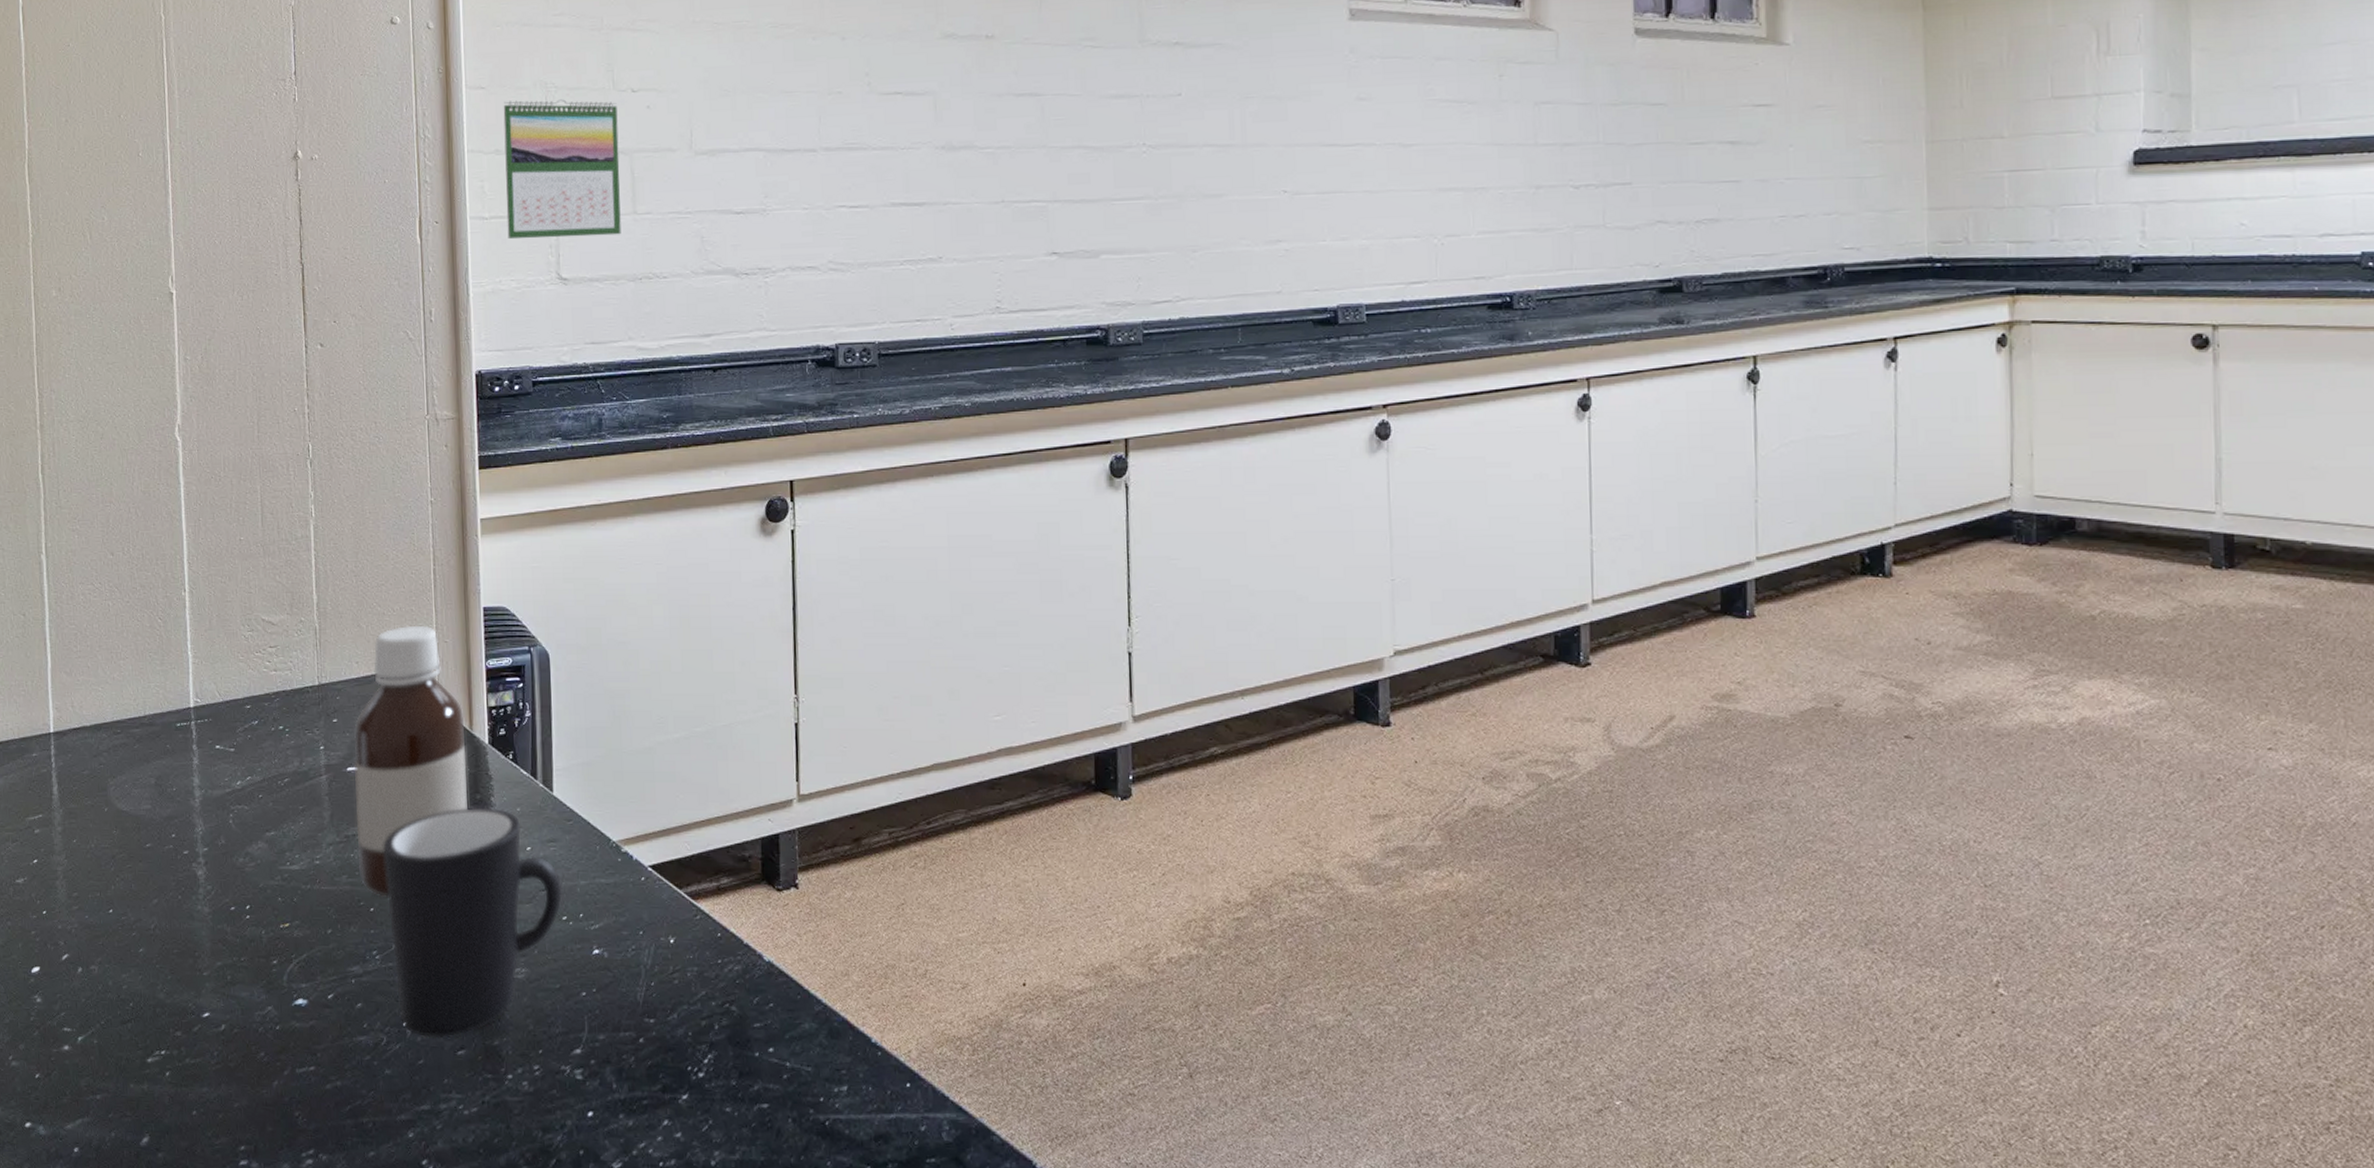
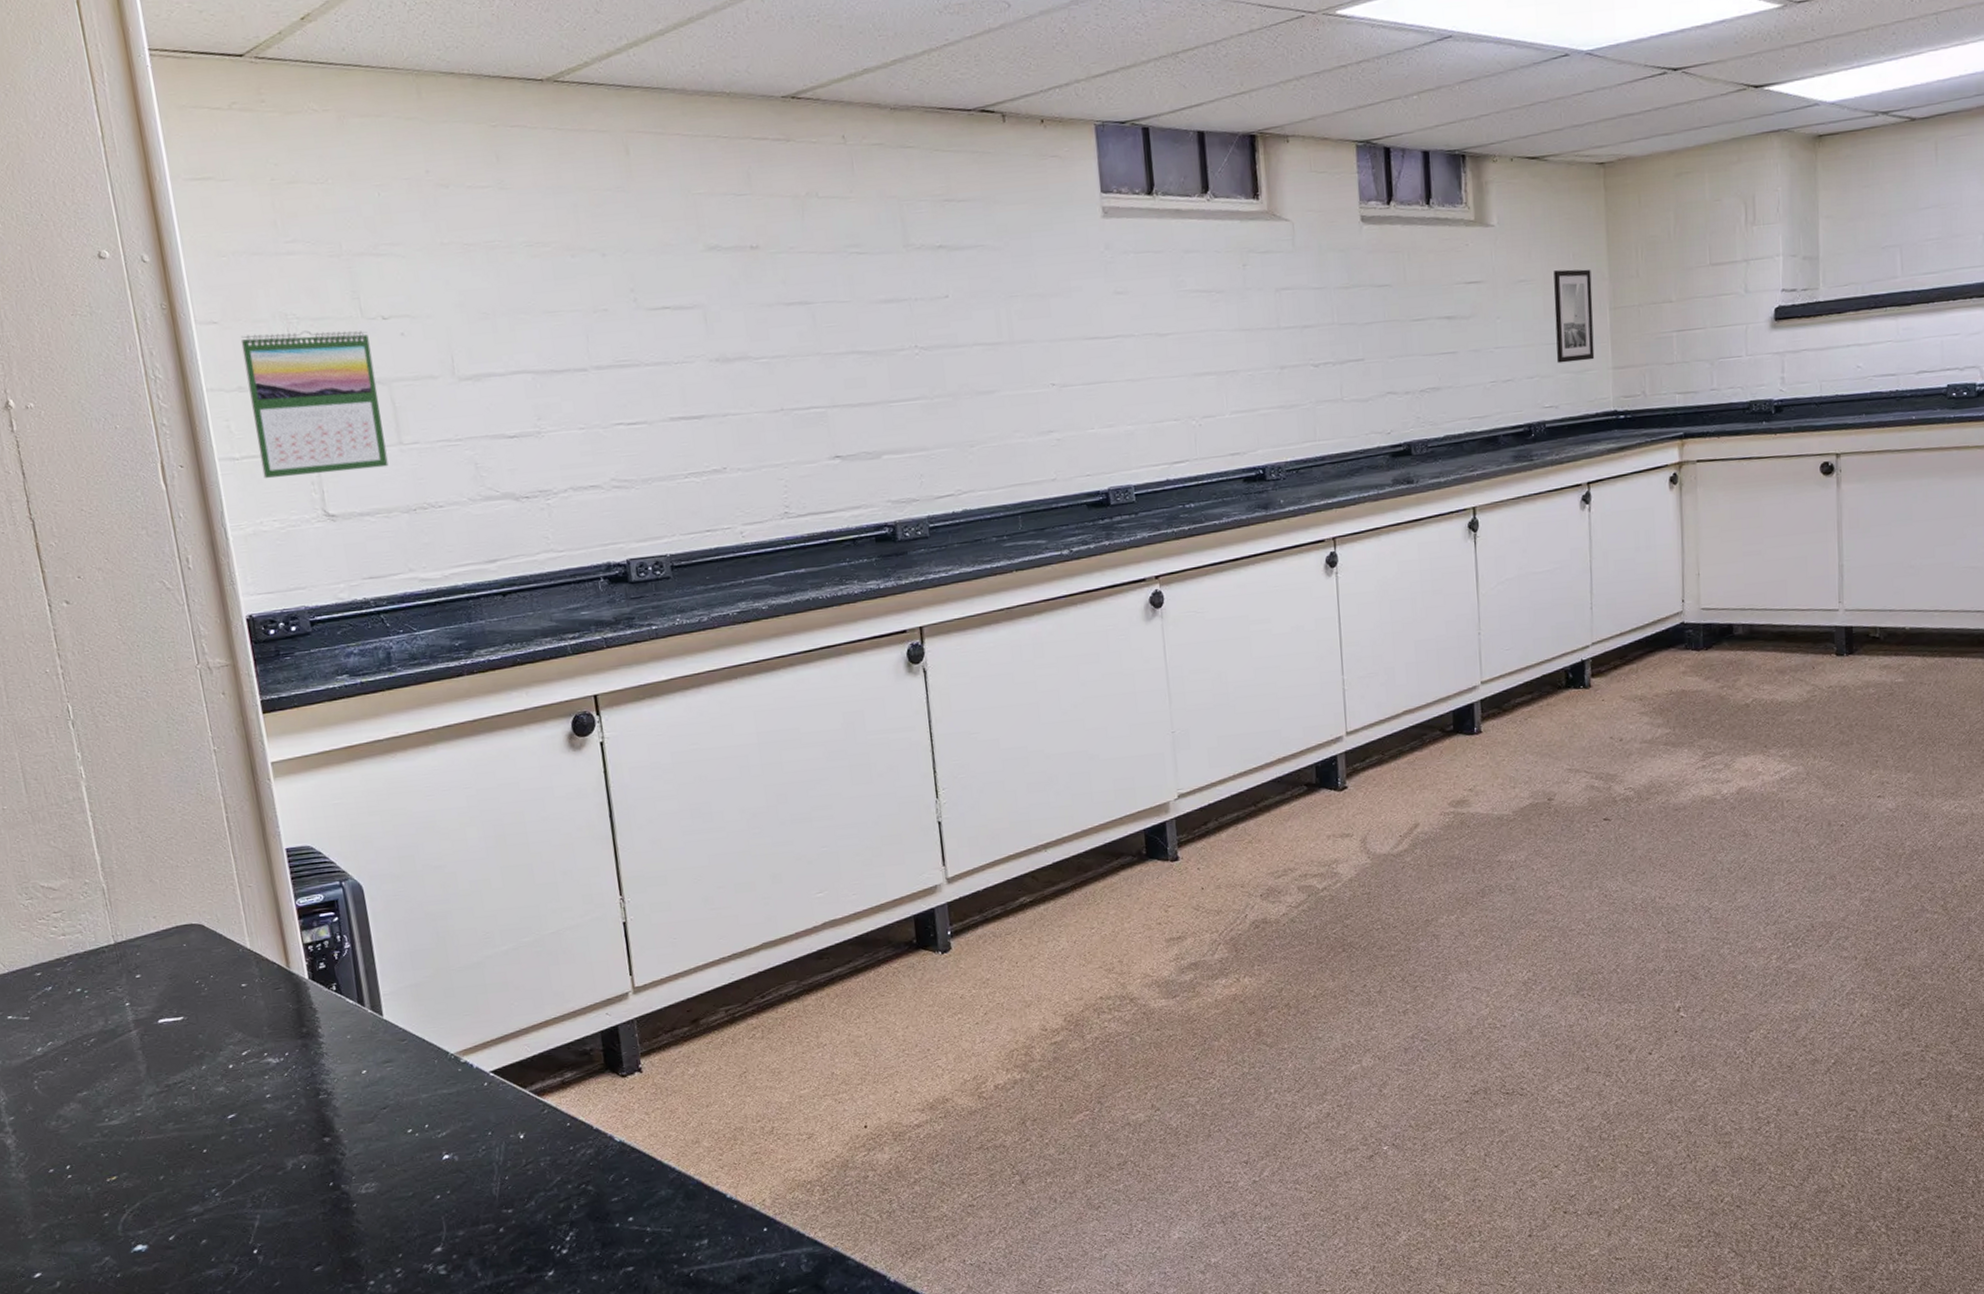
bottle: present [353,625,468,897] -> none [160,872,295,1138]
mug: present [383,807,563,1038] -> none [208,1038,405,1260]
wall art: none [1858,96,1907,200] -> present [1553,269,1595,364]

